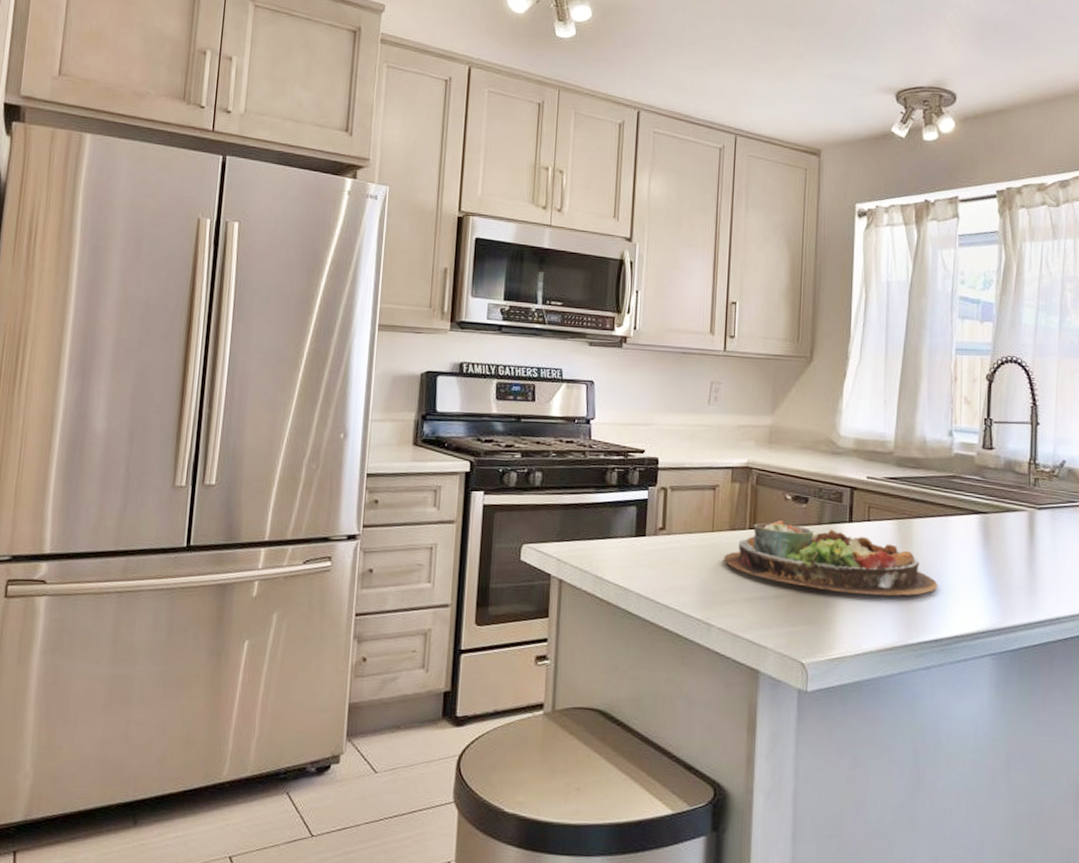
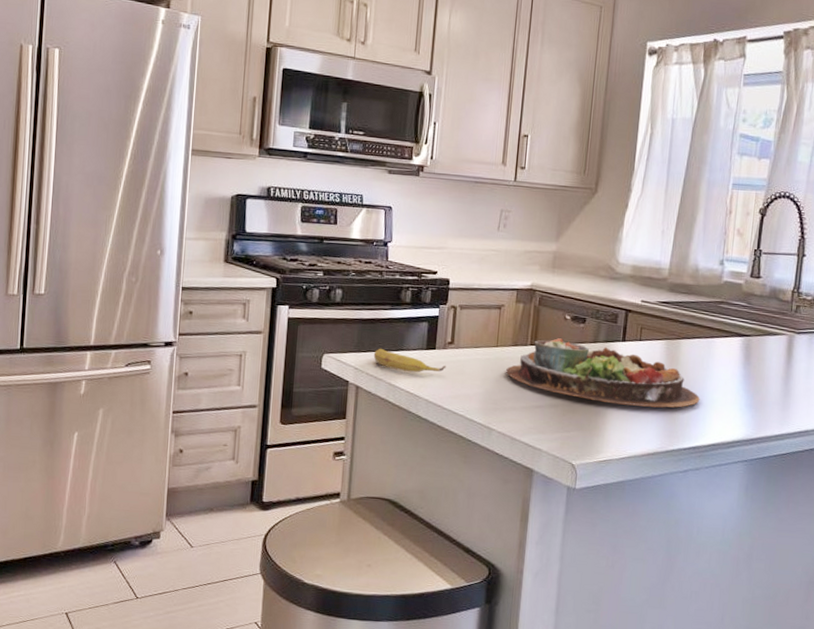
banana: none [577,536,658,563] -> present [373,348,446,373]

